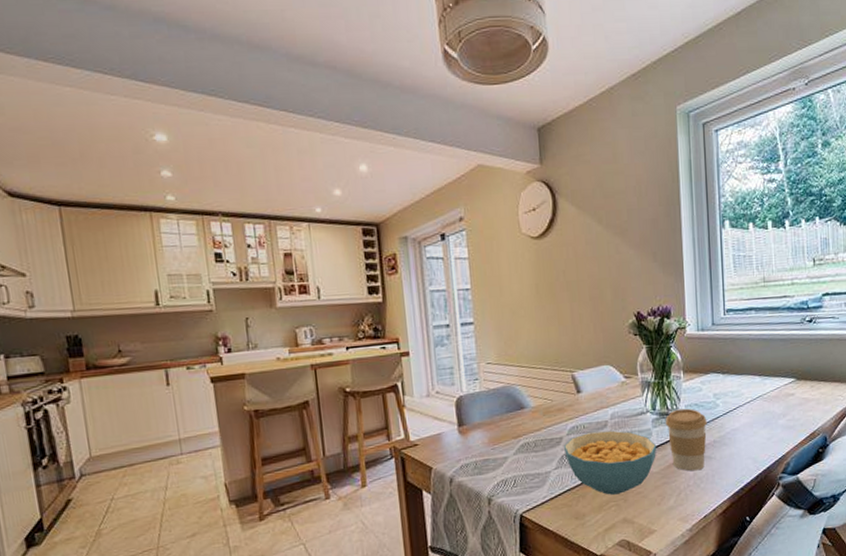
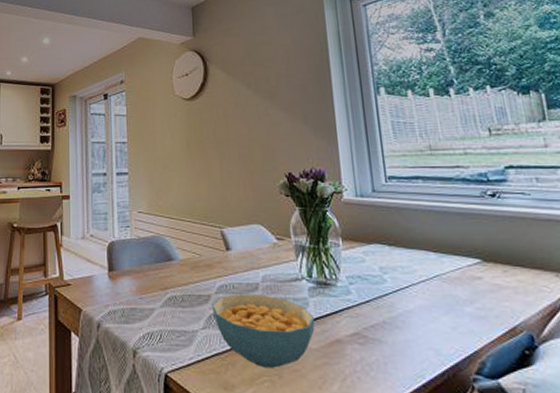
coffee cup: present [665,408,707,471] -> none [323,280,375,355]

